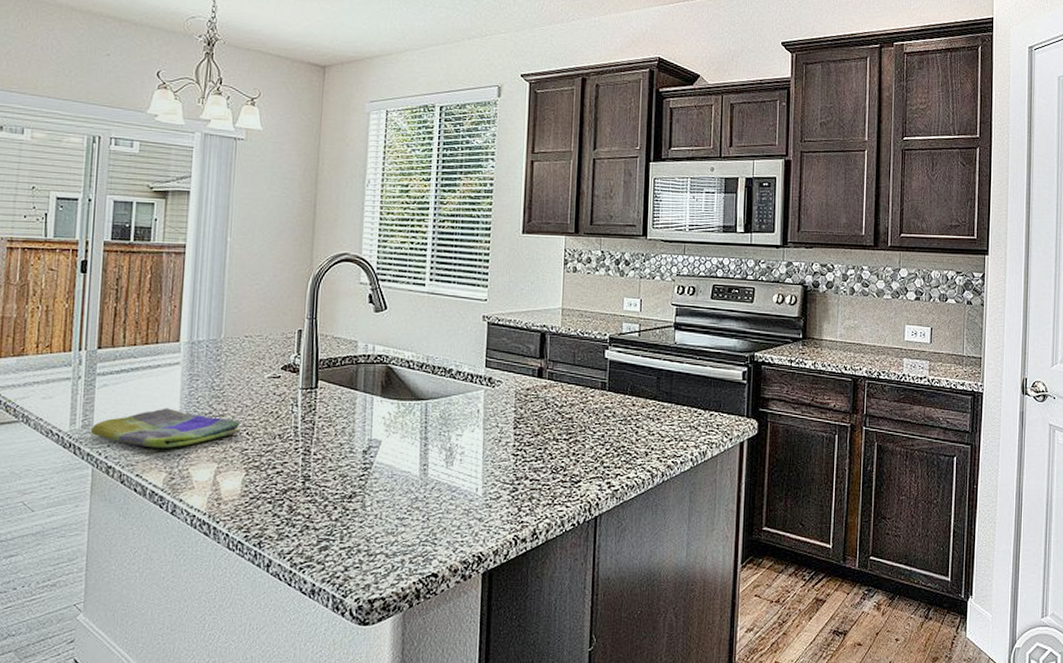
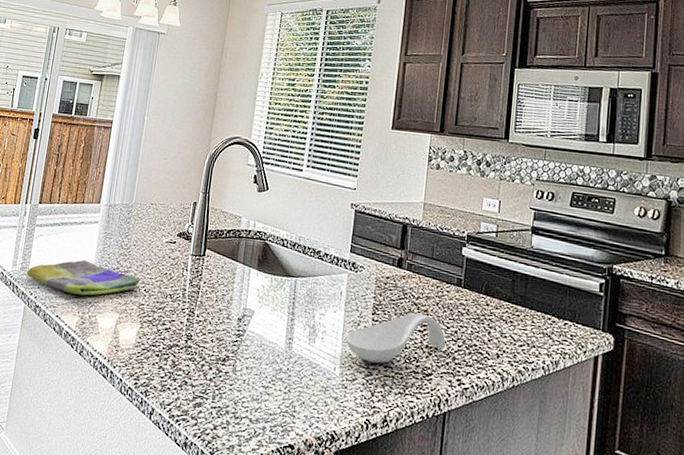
spoon rest: none [486,421,593,478] -> present [345,312,446,364]

